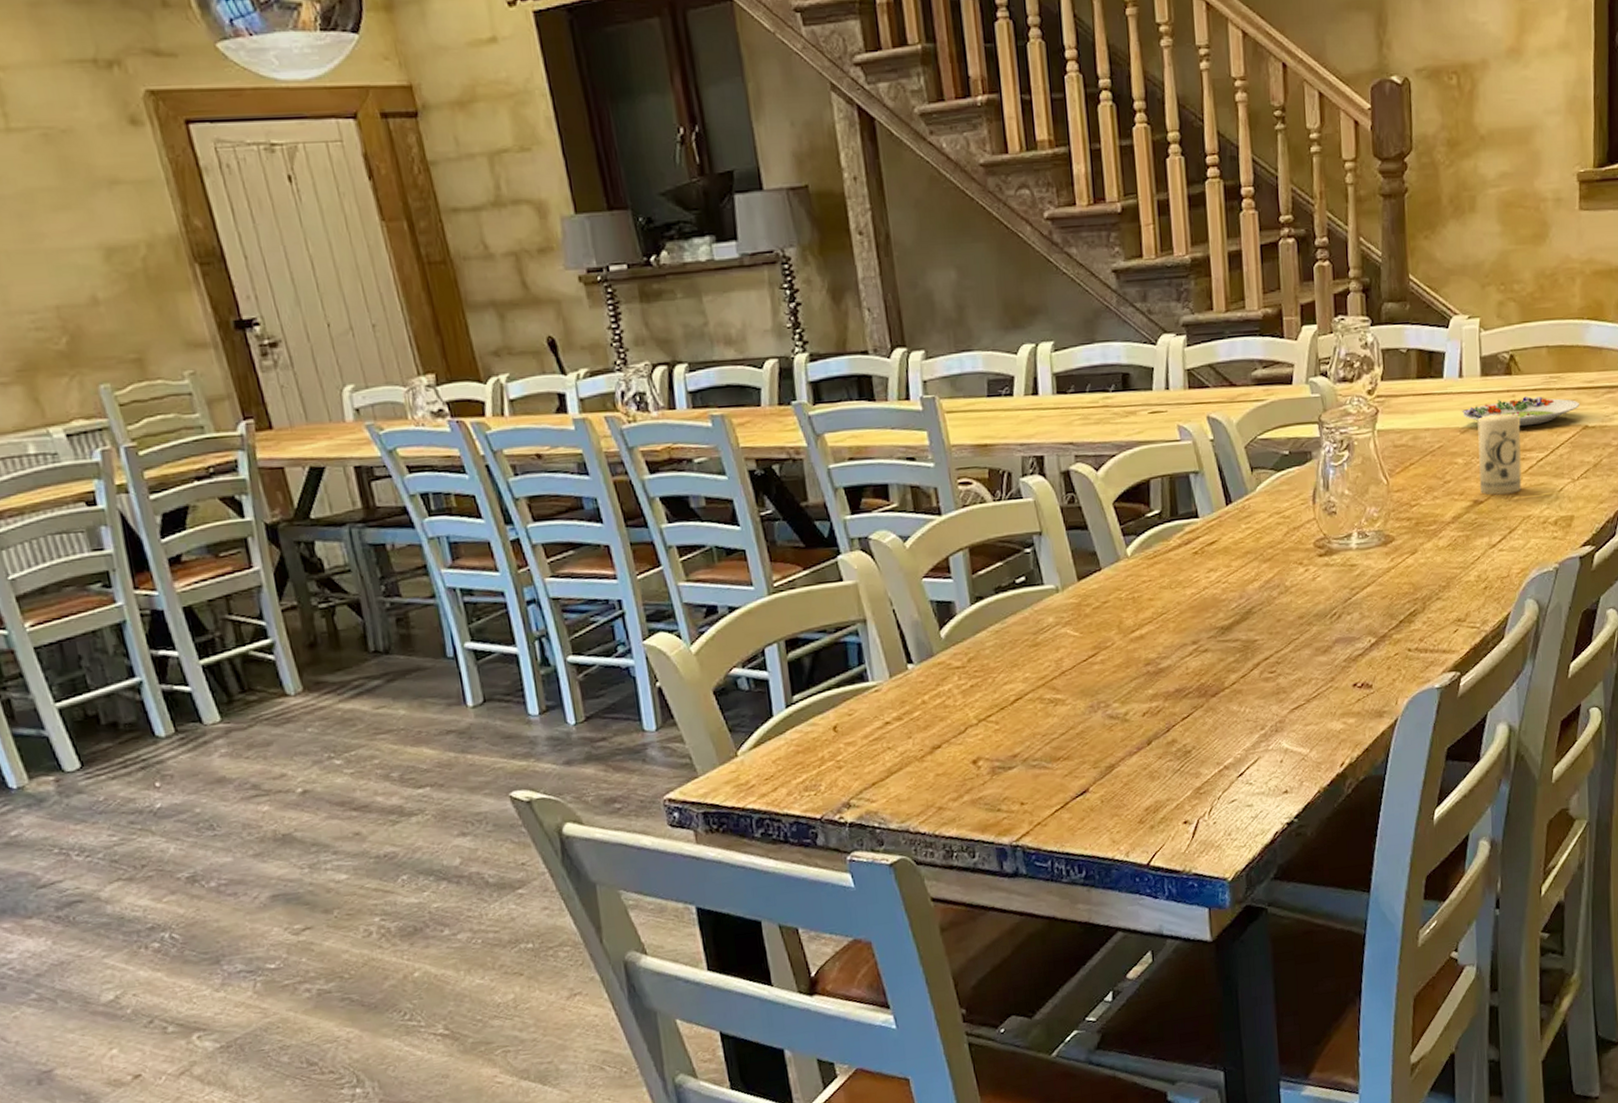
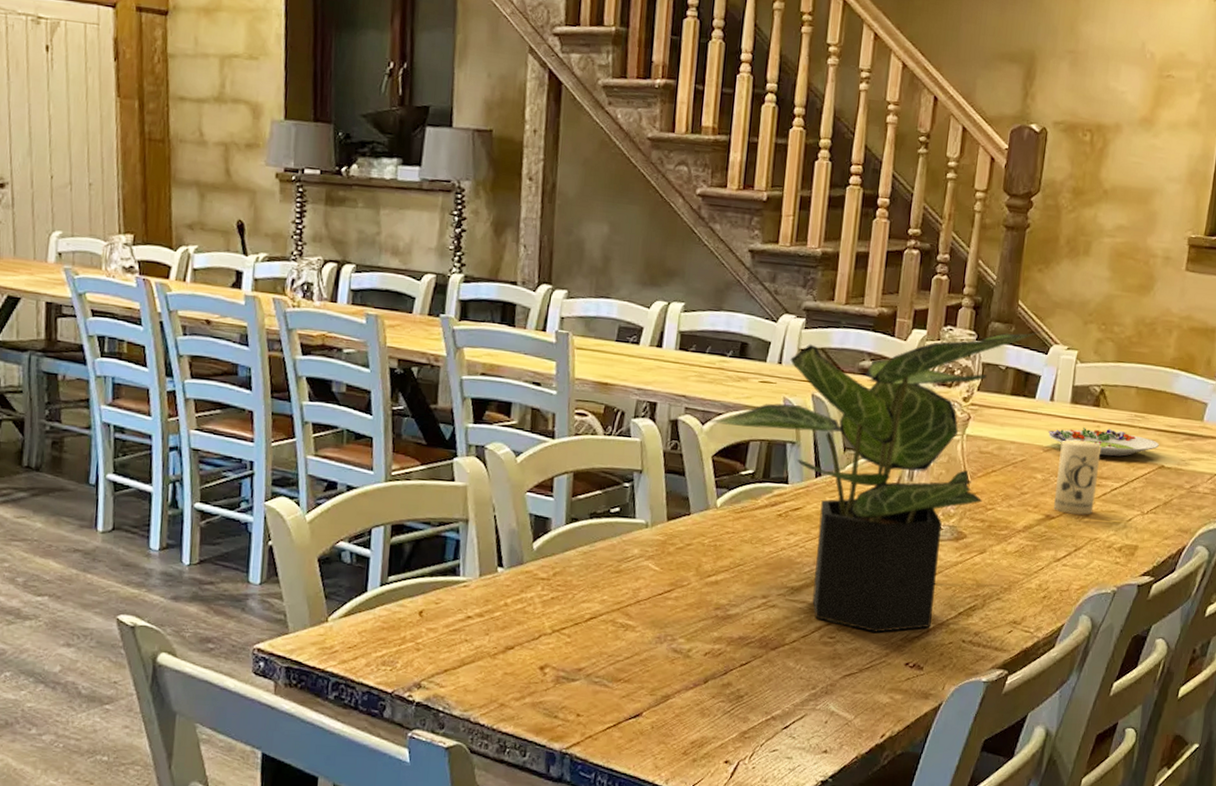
potted plant: none [1103,302,1441,658] -> present [709,330,1044,633]

